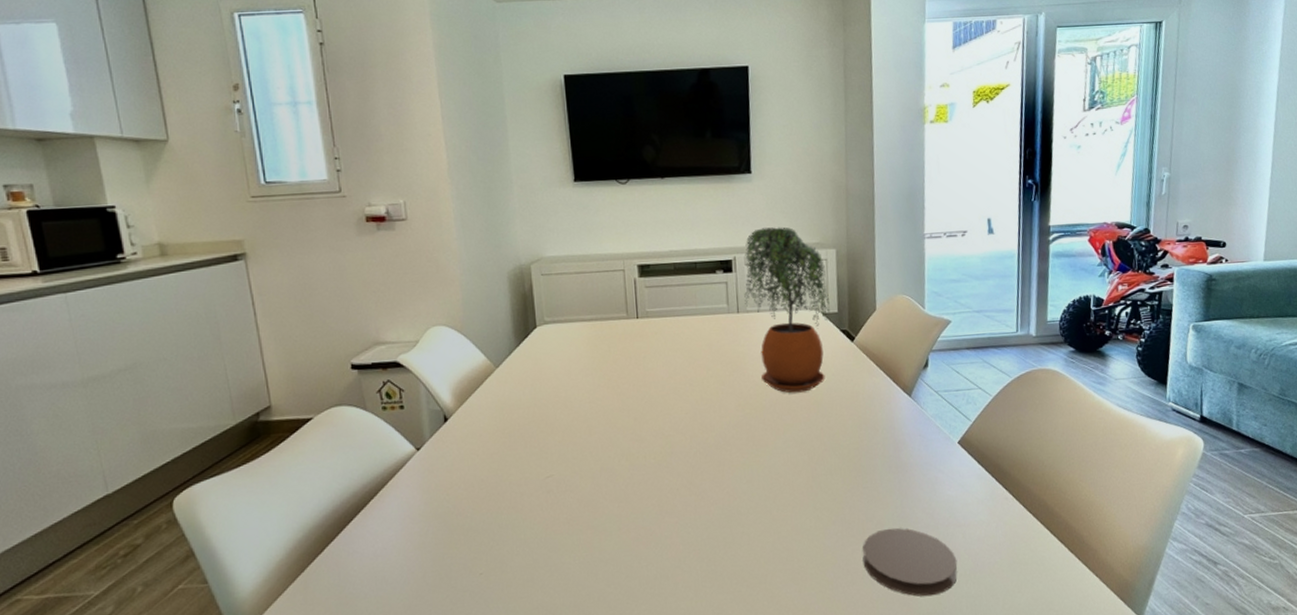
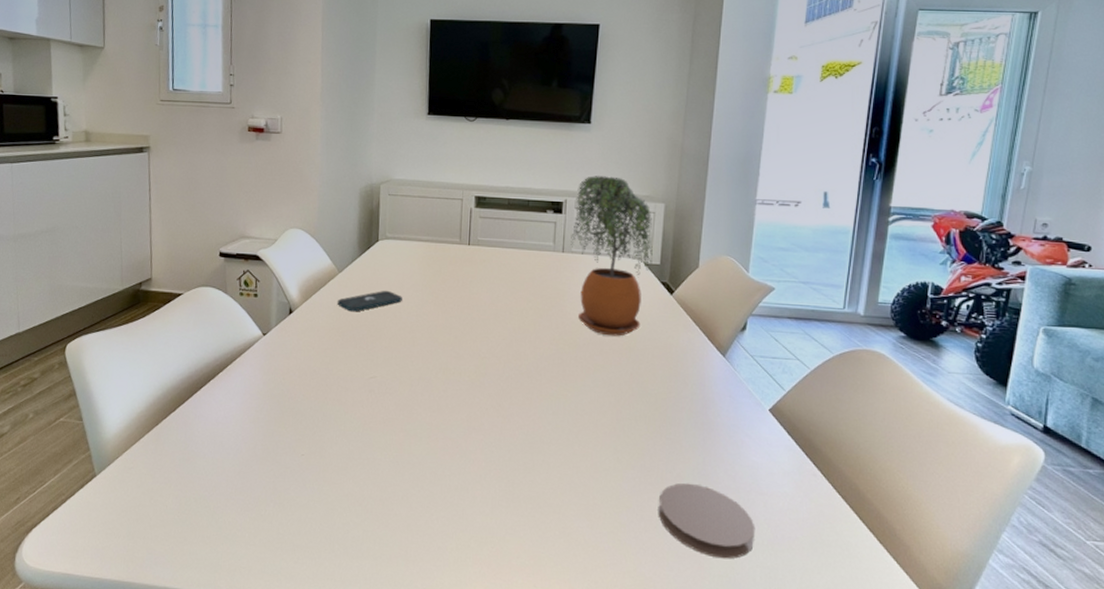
smartphone: none [497,379,571,409] -> present [337,290,402,312]

